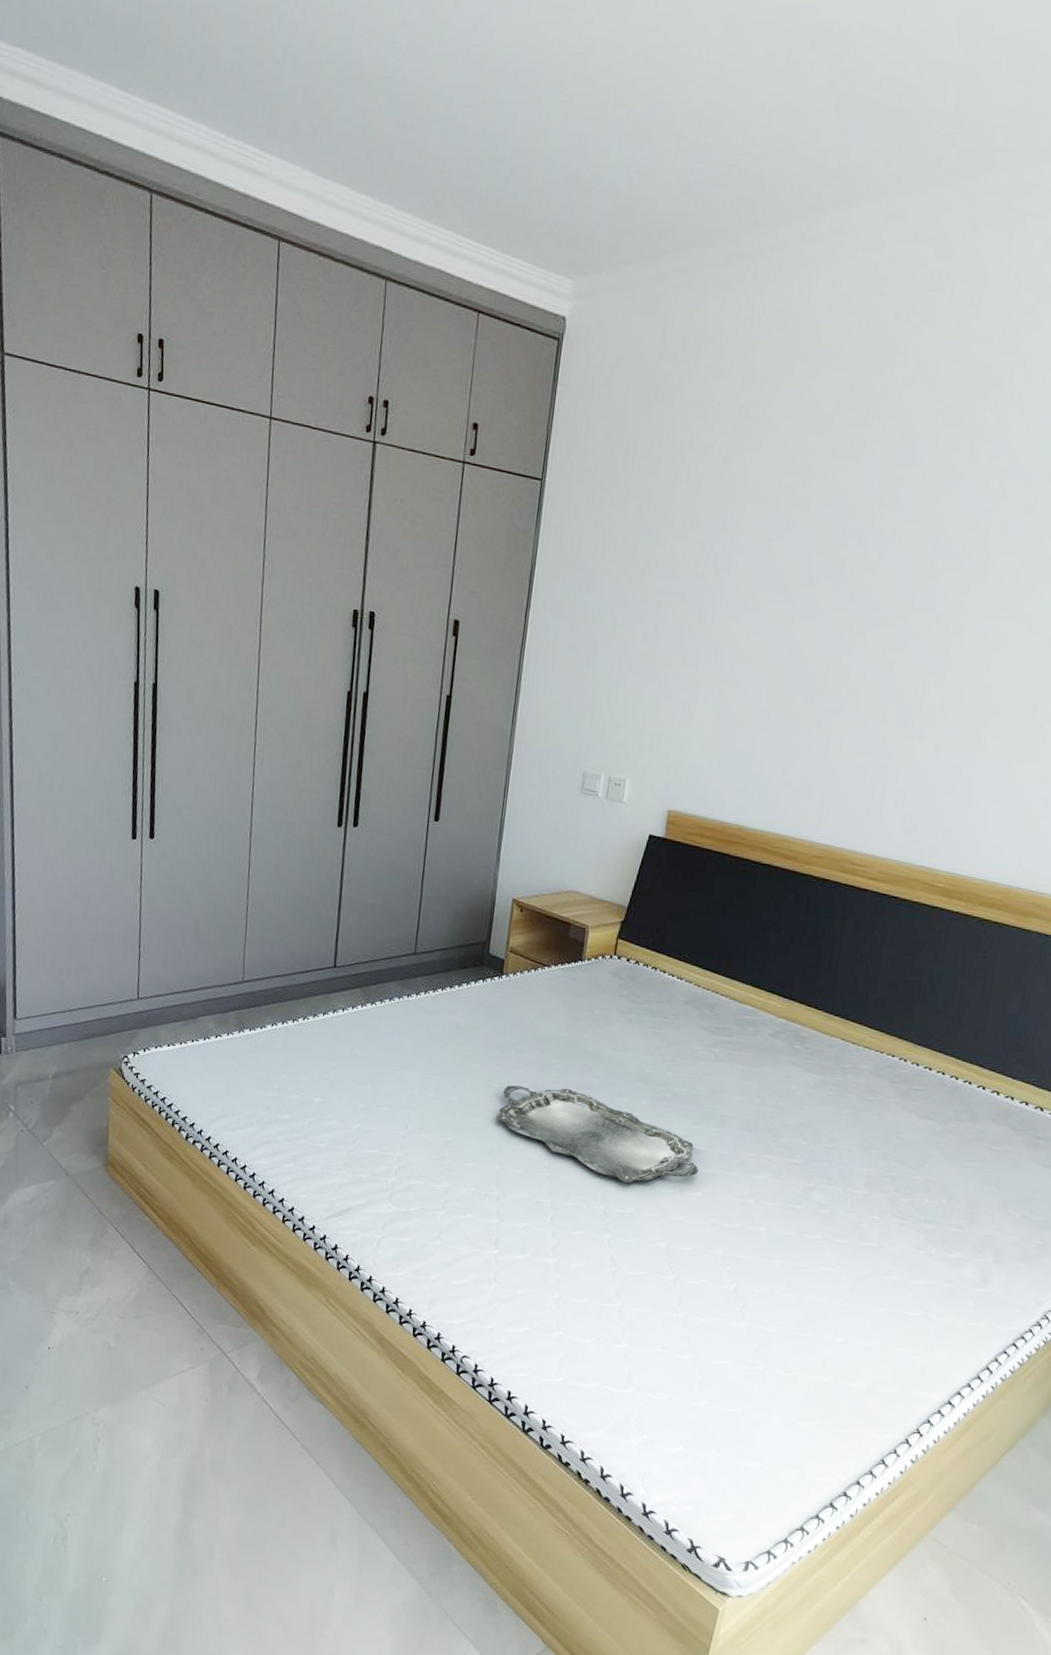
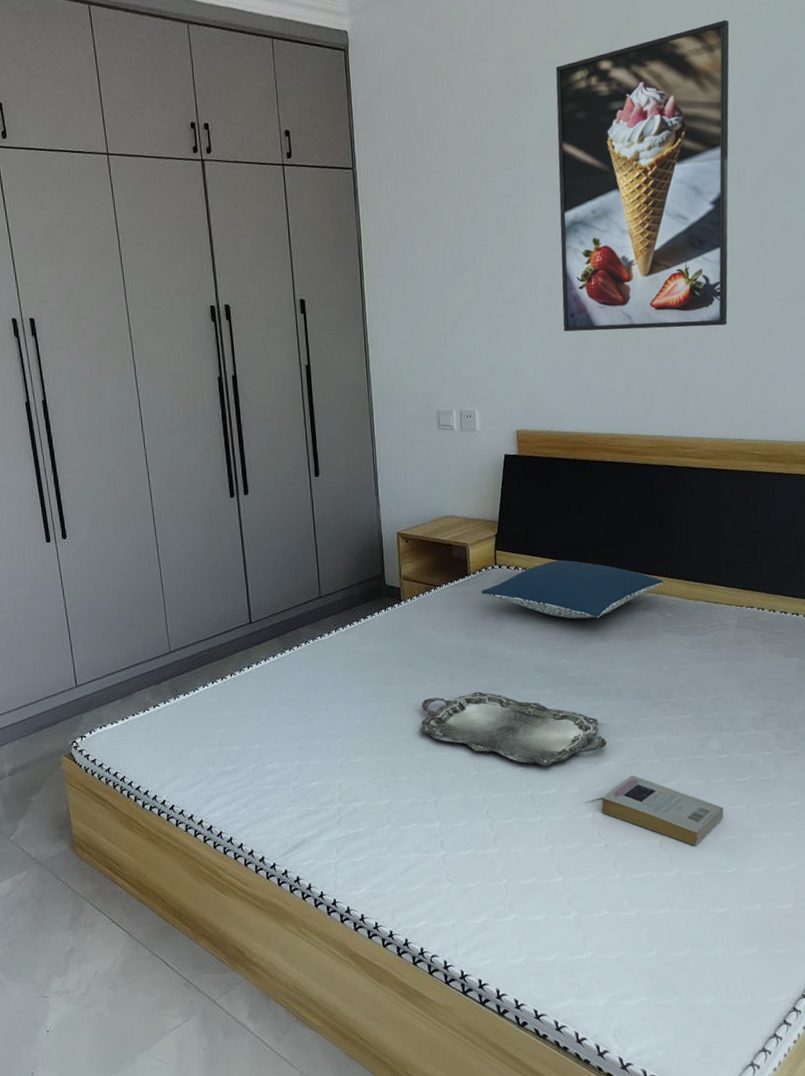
pillow: none [592,962,800,1034] -> present [481,560,665,619]
book: none [677,1211,814,1301] -> present [601,775,724,846]
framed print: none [744,372,1016,733] -> present [555,19,730,332]

